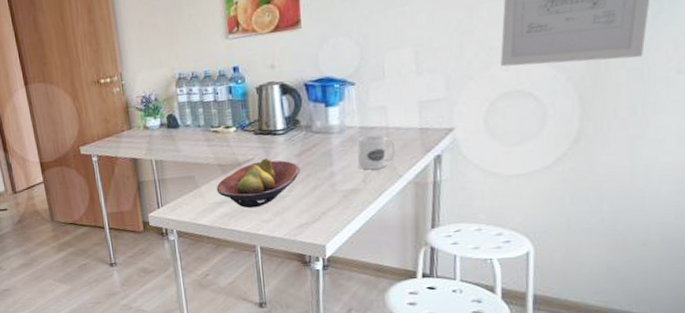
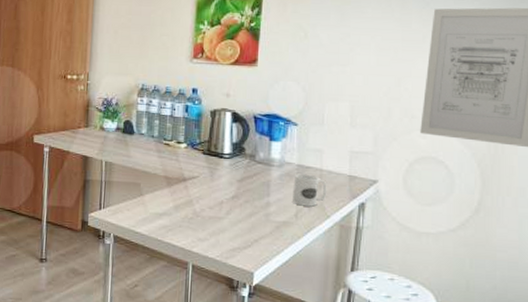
fruit bowl: present [216,158,300,209] -> none [159,178,240,225]

